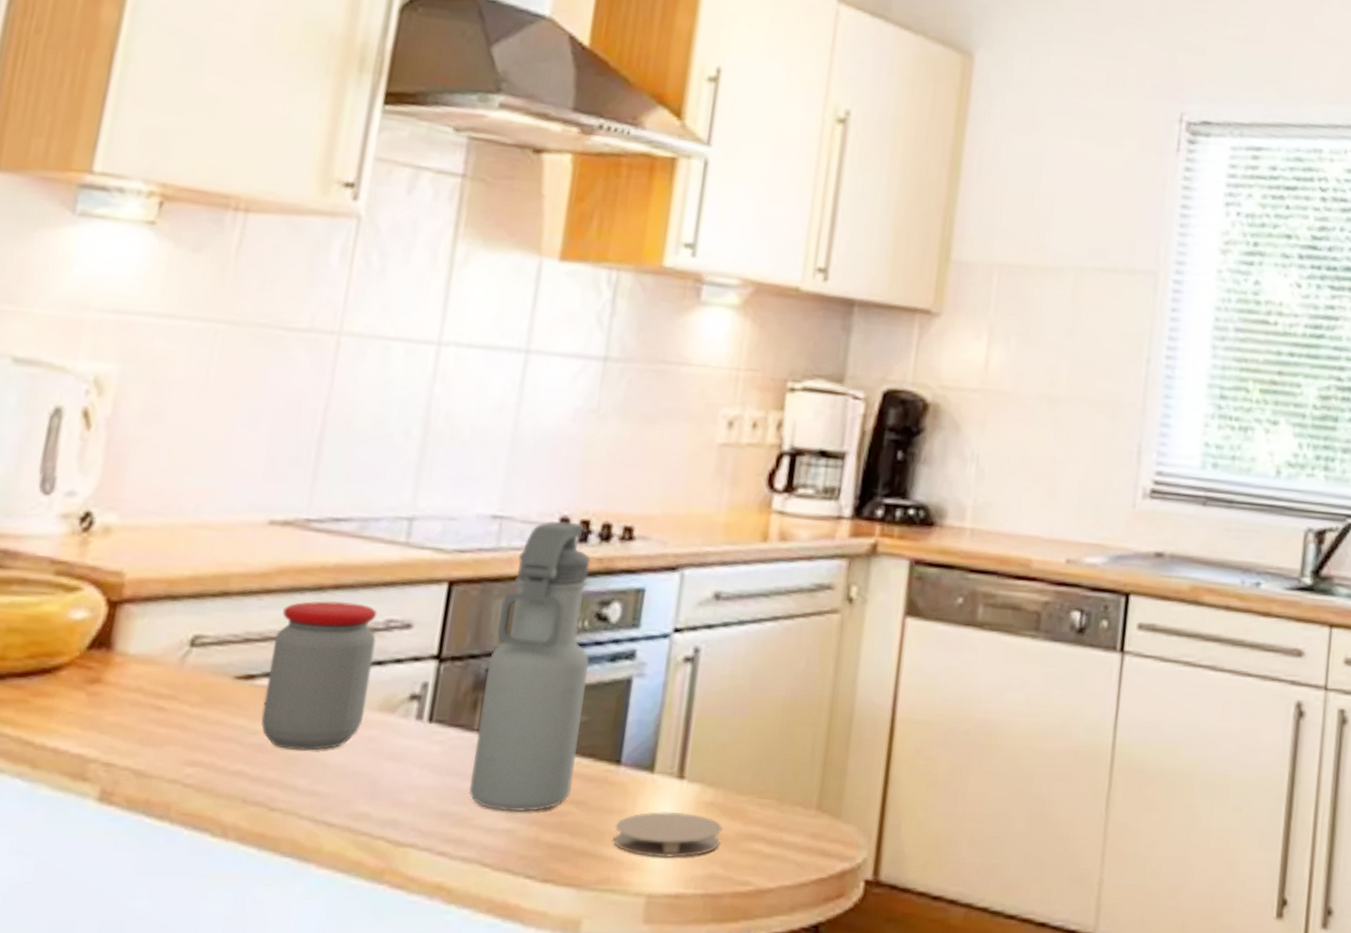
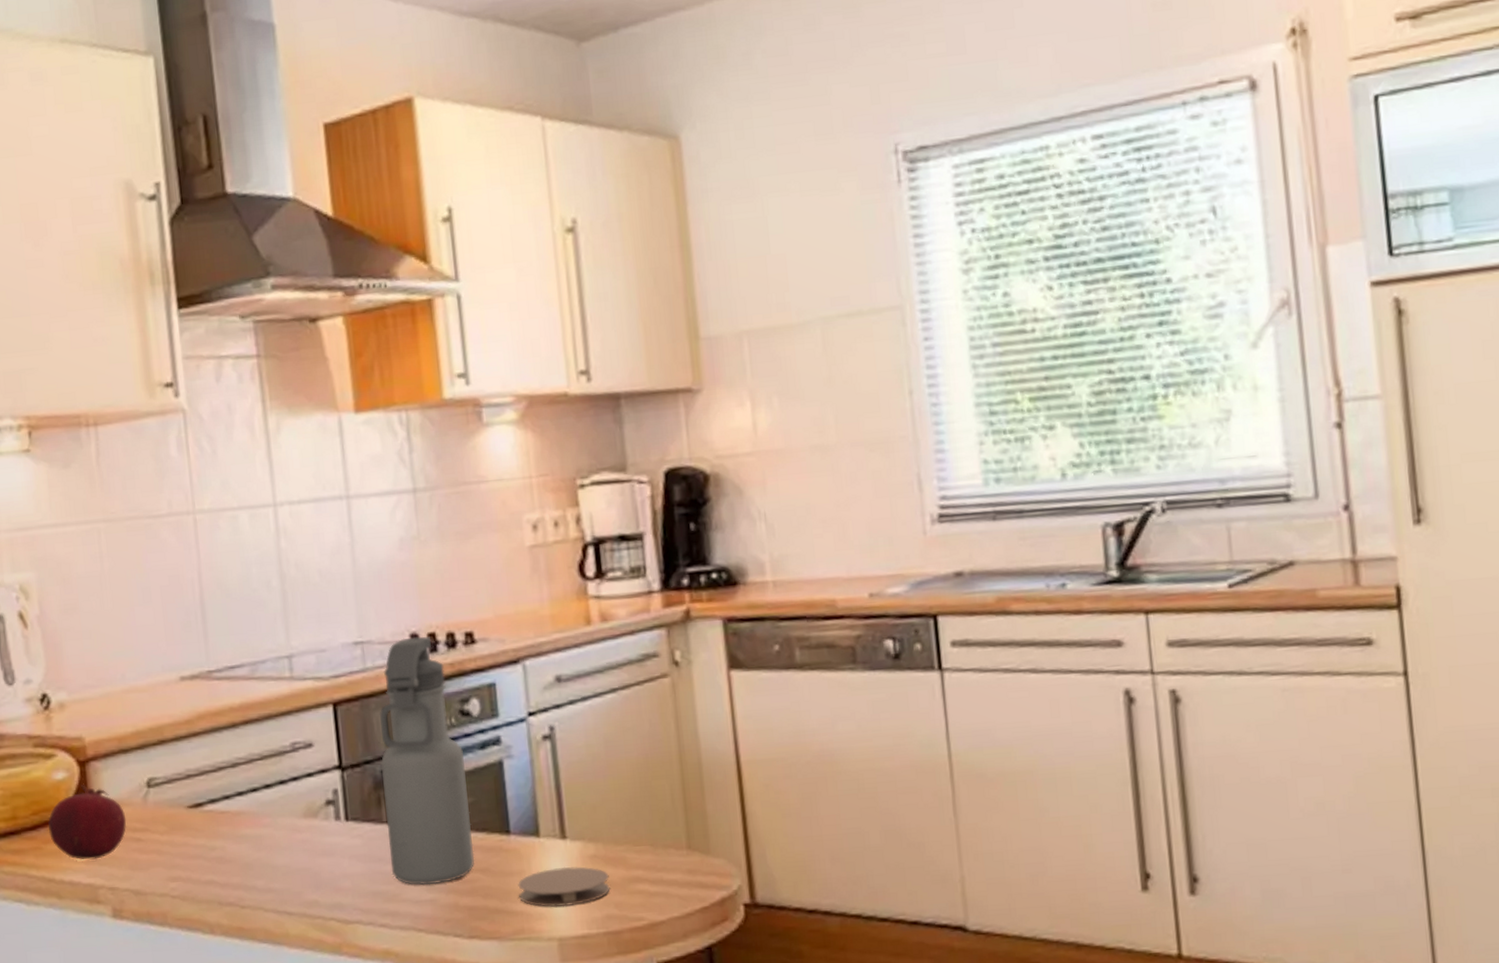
fruit: none [43,630,152,726] -> present [48,784,127,861]
jar: present [261,601,378,751] -> none [209,733,295,858]

